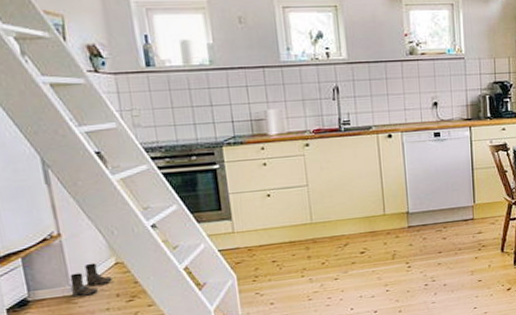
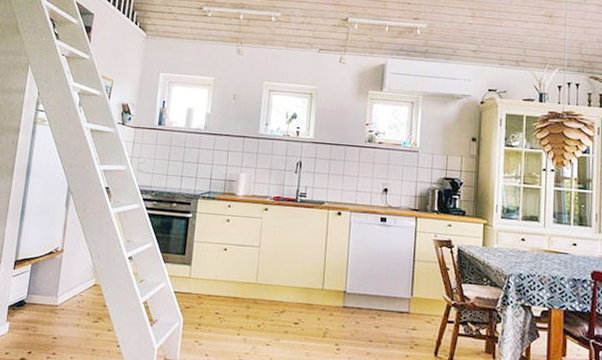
boots: present [69,263,112,297] -> none [56,280,88,309]

